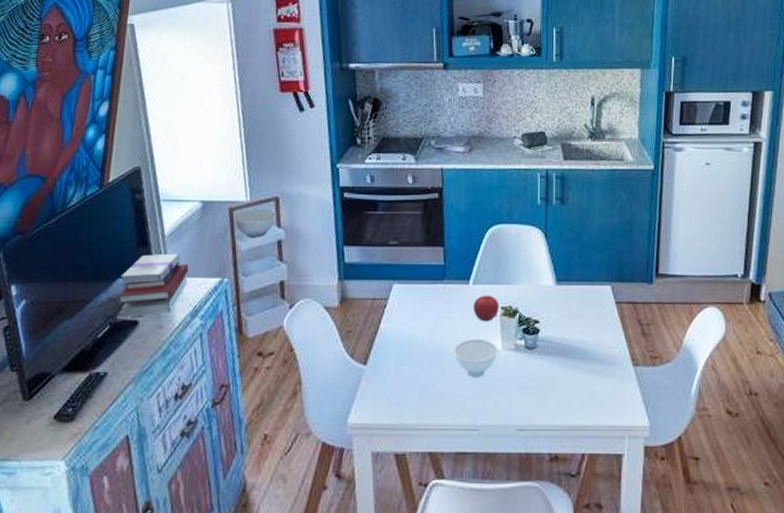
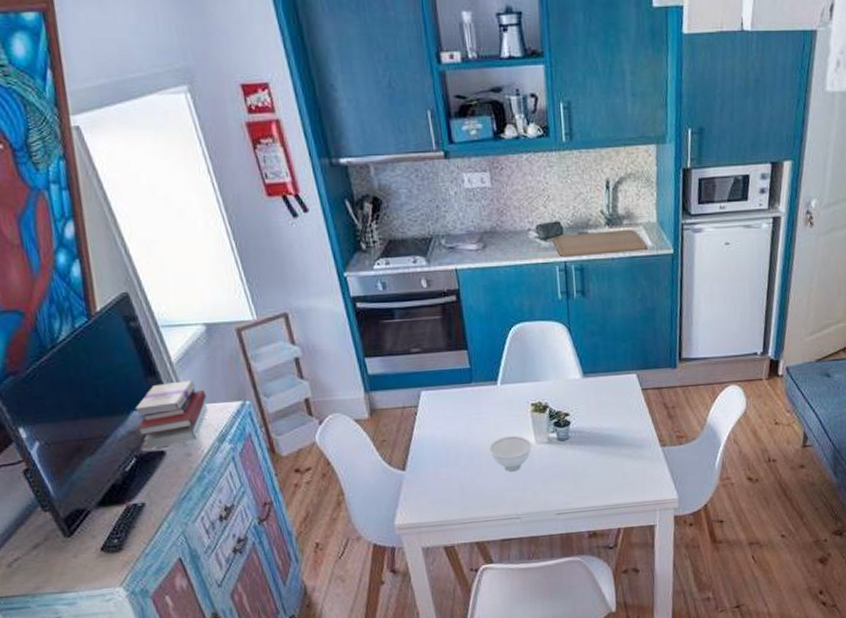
bowl: present [235,209,274,237] -> none [244,327,287,357]
fruit: present [473,295,499,322] -> none [503,393,529,419]
chopping board: none [536,143,628,166] -> present [552,229,648,258]

